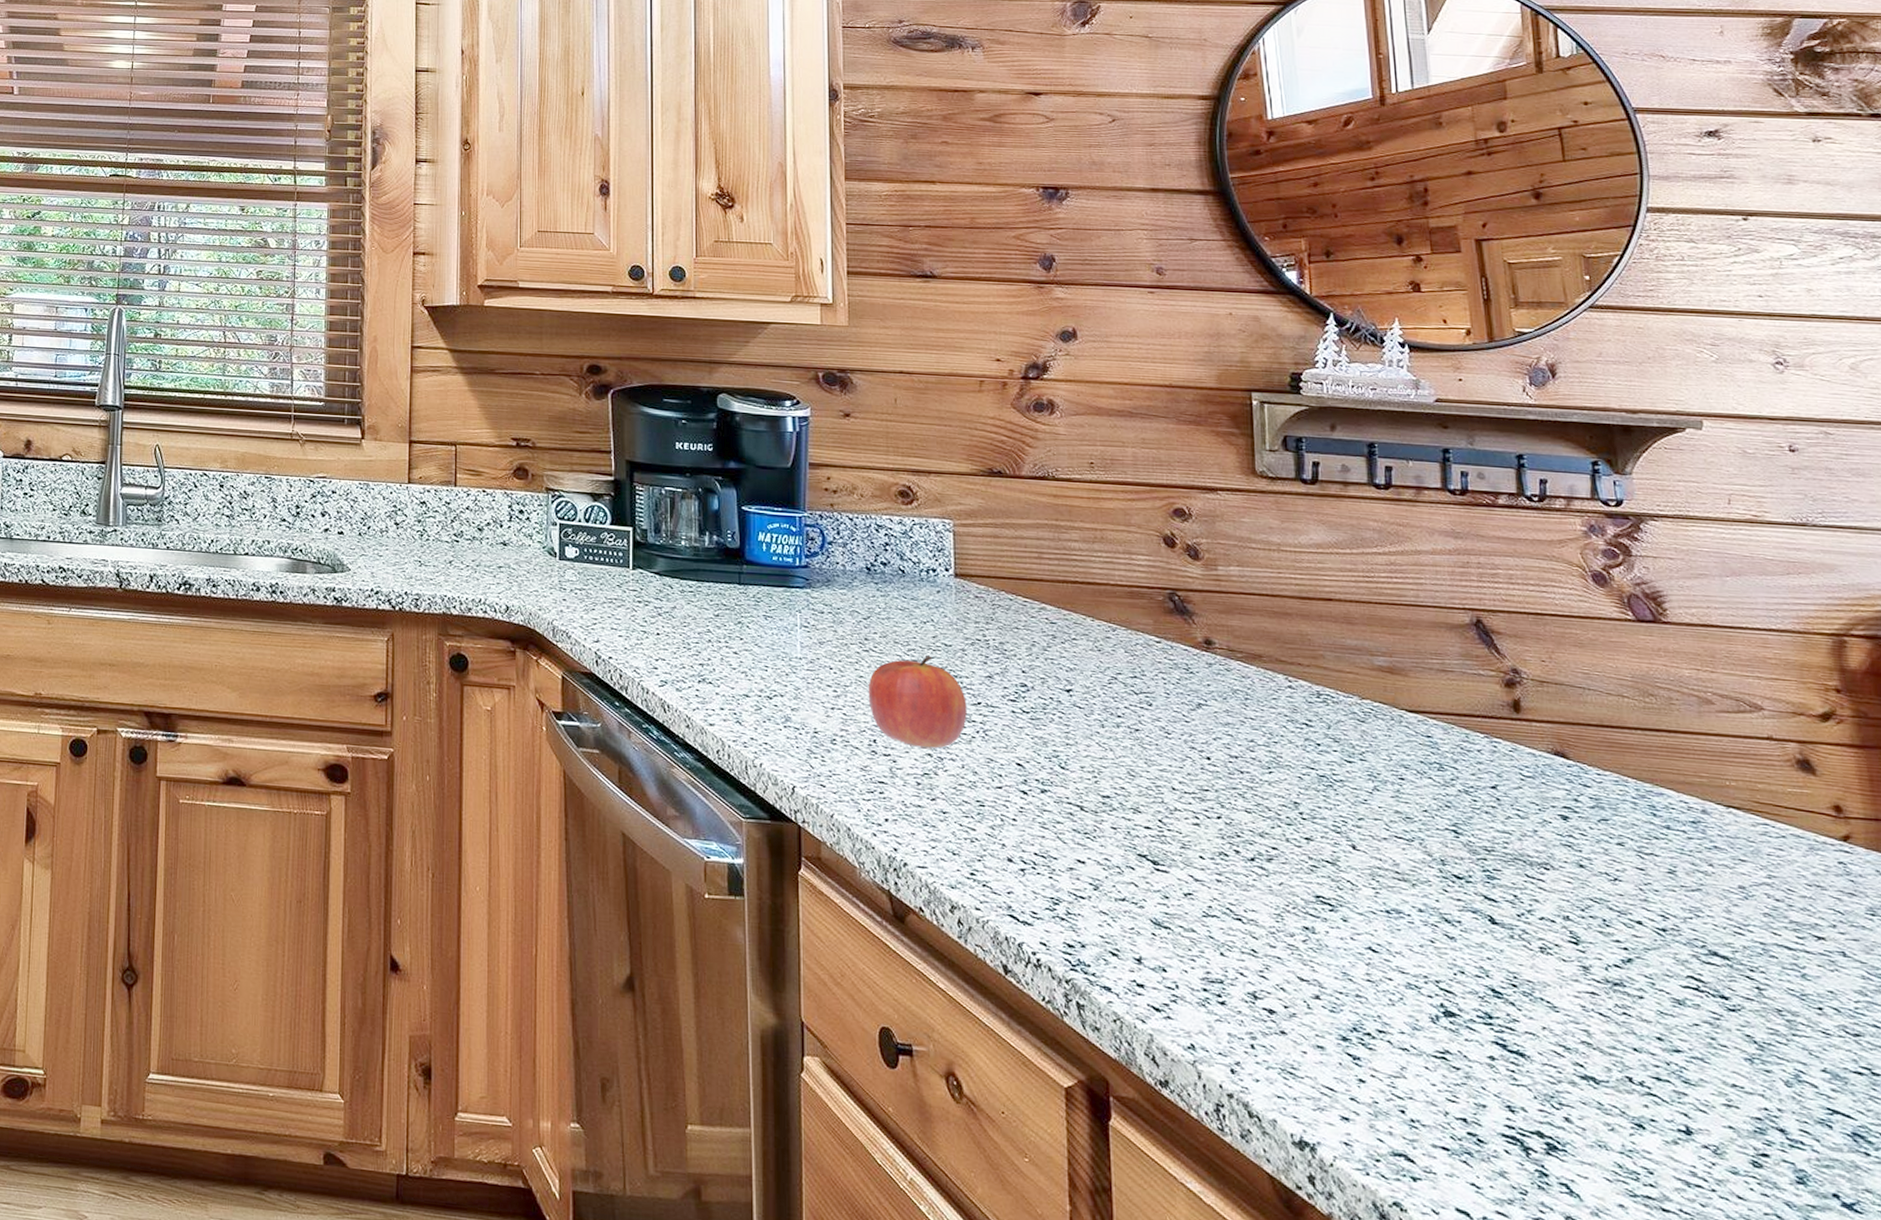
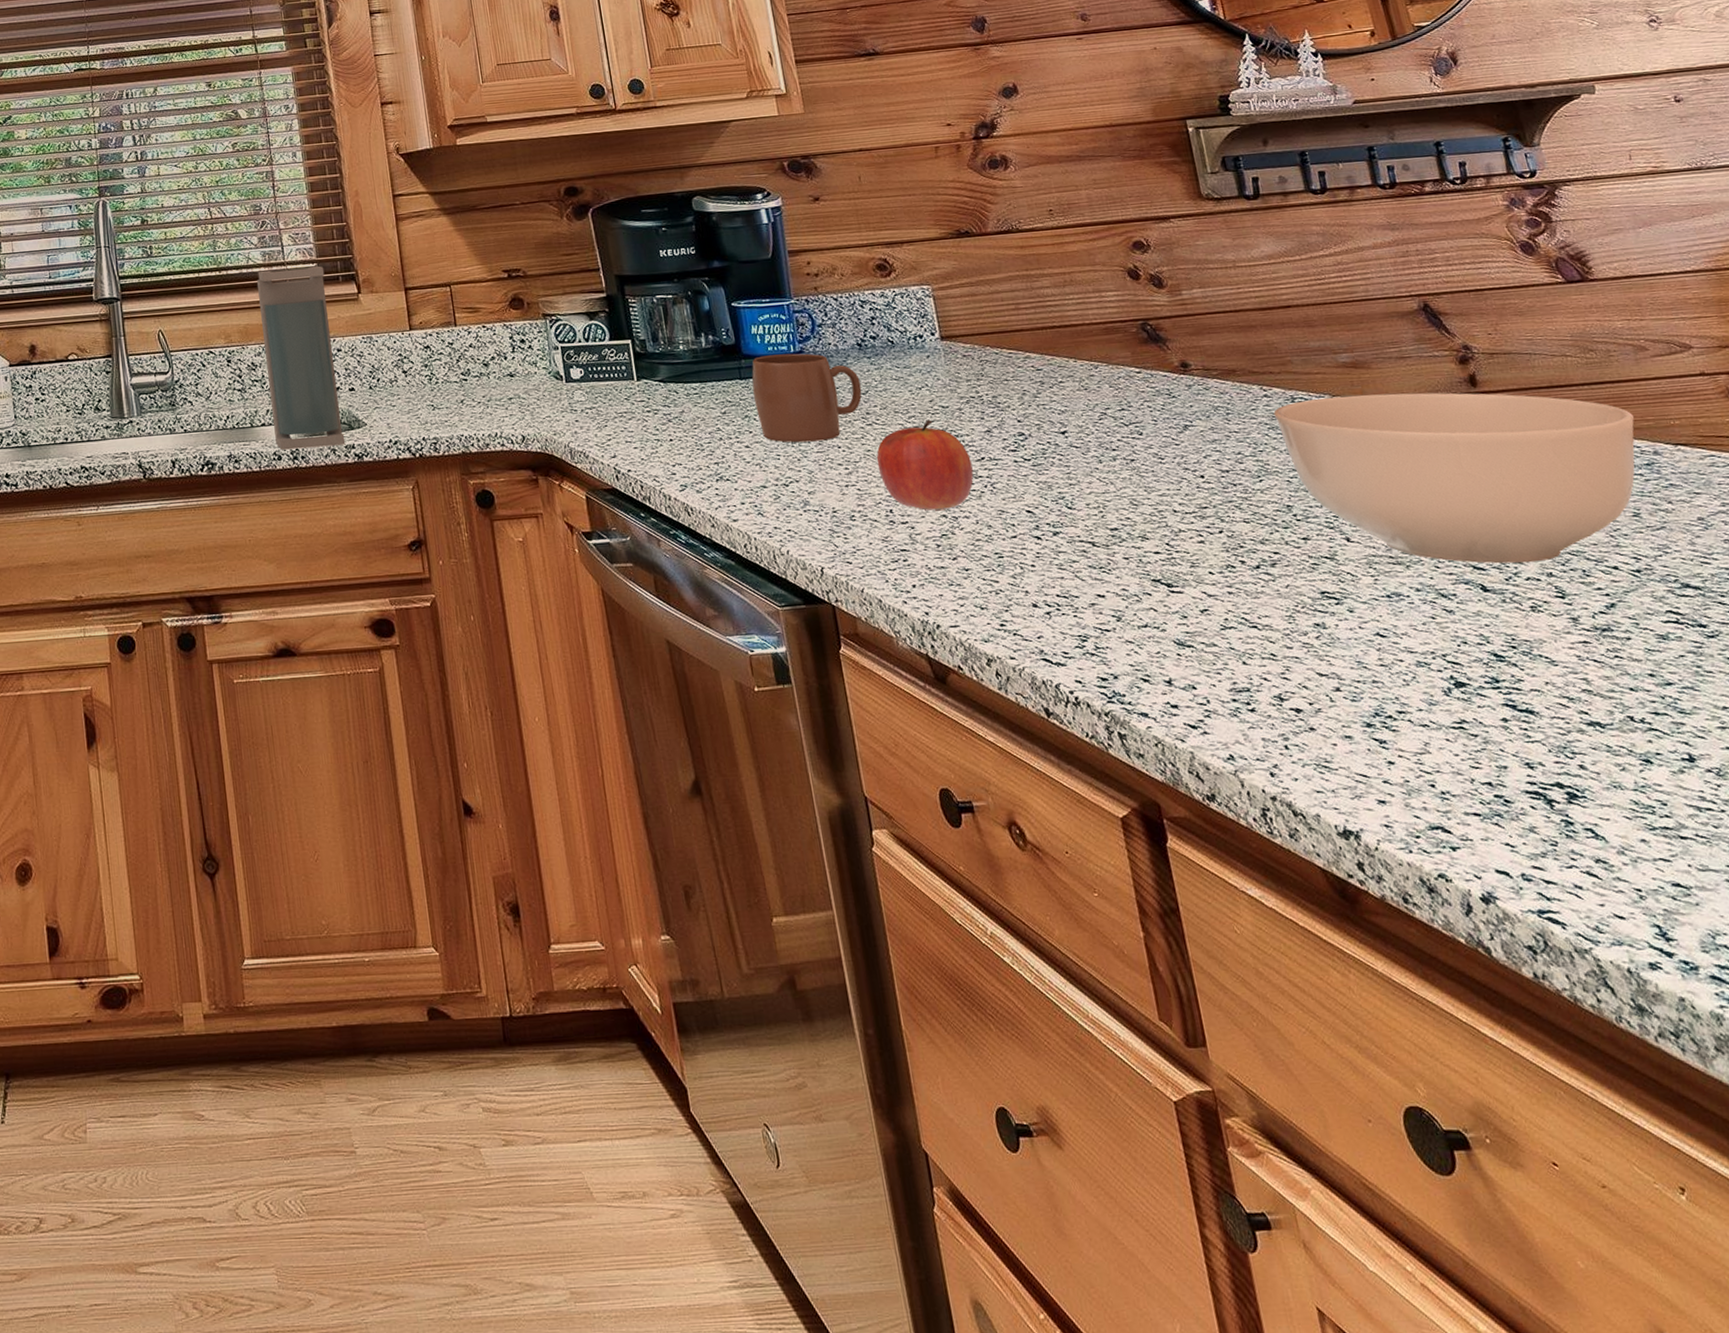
soap dispenser: none [257,401,331,587] -> present [257,266,346,450]
mug: none [749,564,864,660] -> present [751,353,862,443]
bowl: none [1296,698,1687,903] -> present [1273,392,1636,564]

